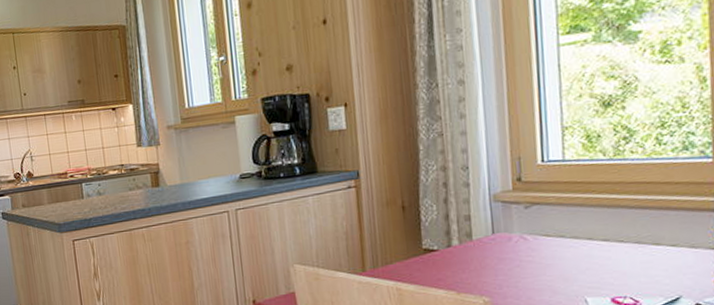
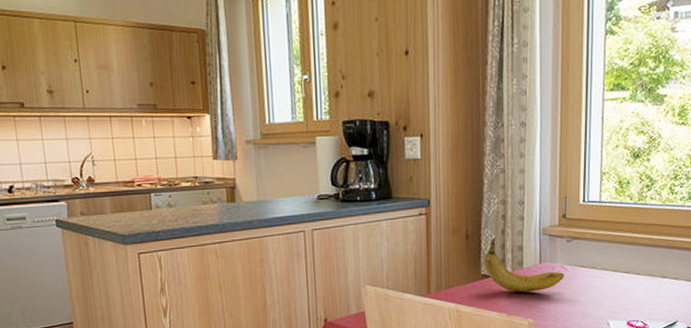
fruit: none [424,207,525,268] -> present [483,237,564,293]

